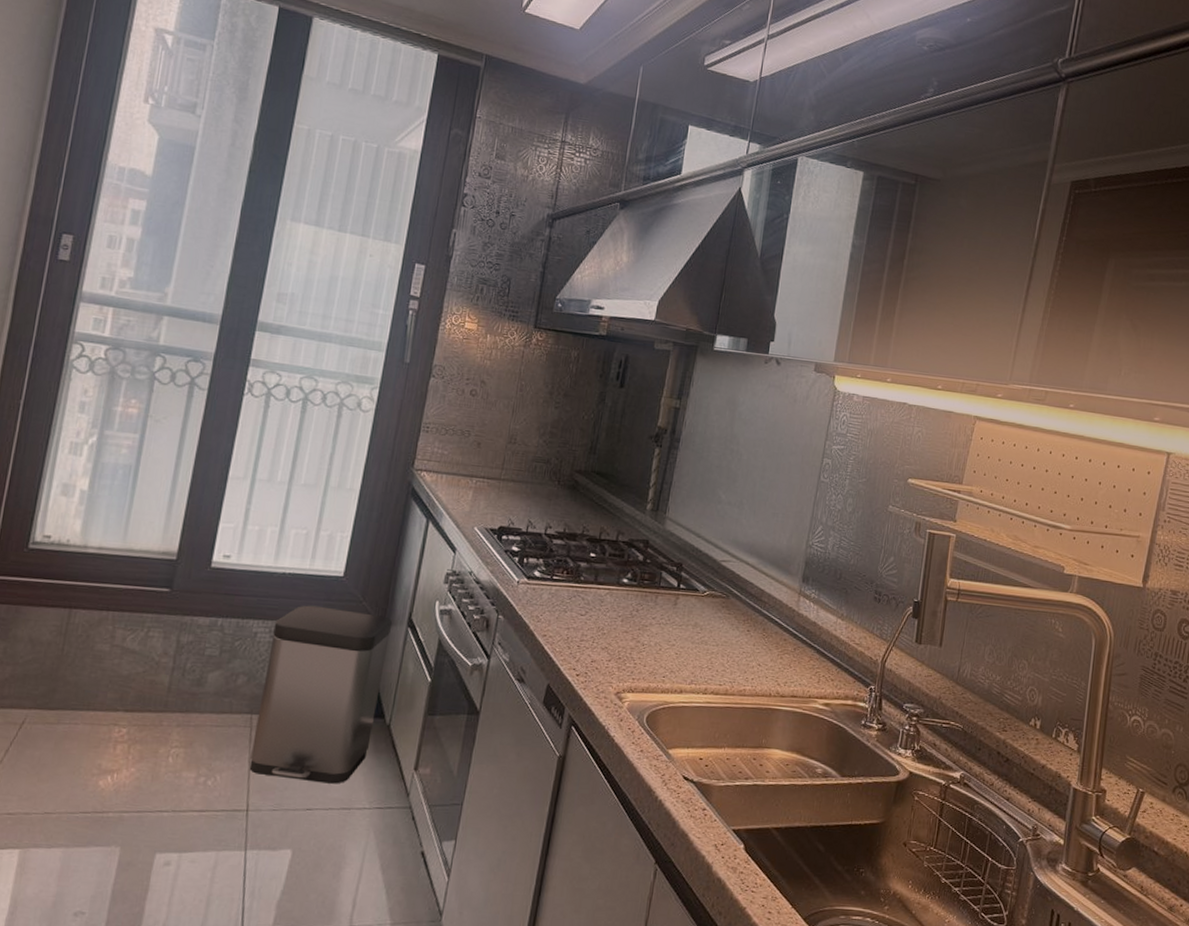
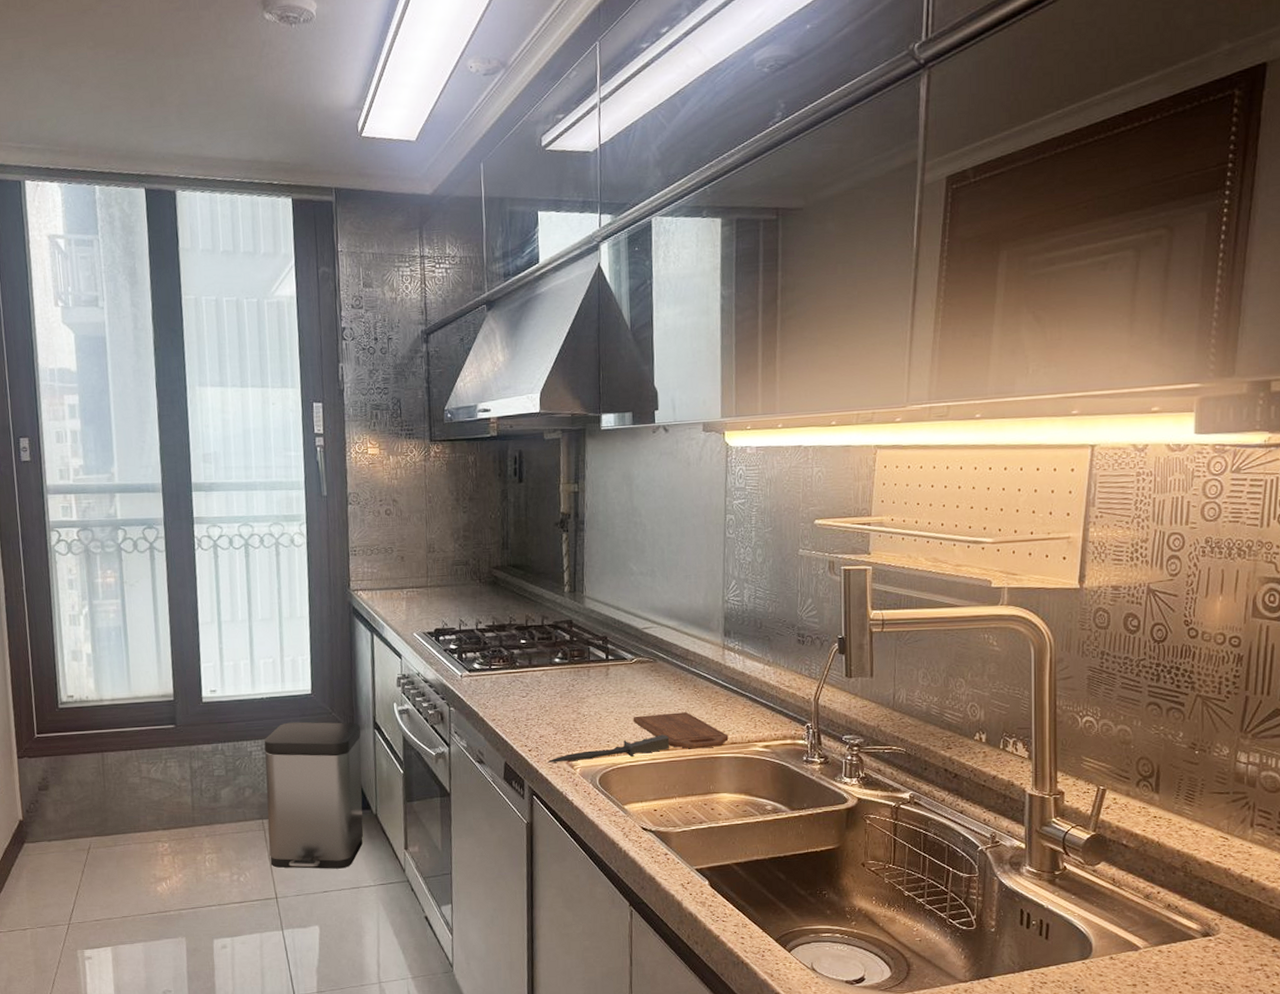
knife: none [594,676,729,698] -> present [547,734,670,763]
cutting board: none [694,653,790,698] -> present [633,712,729,749]

